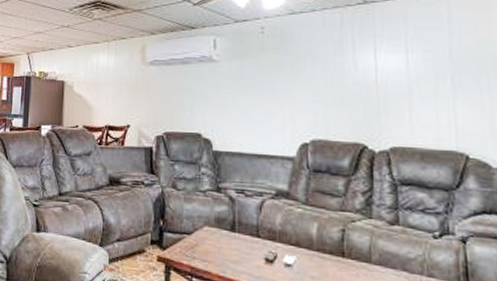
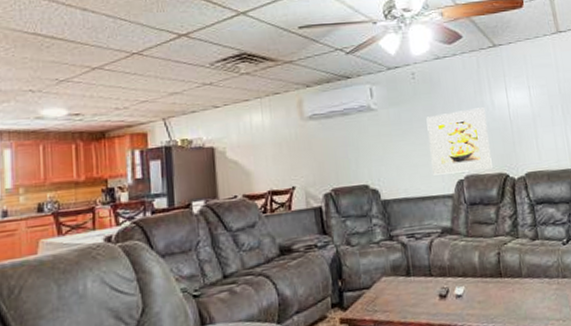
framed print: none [272,69,347,137] -> present [426,107,493,175]

